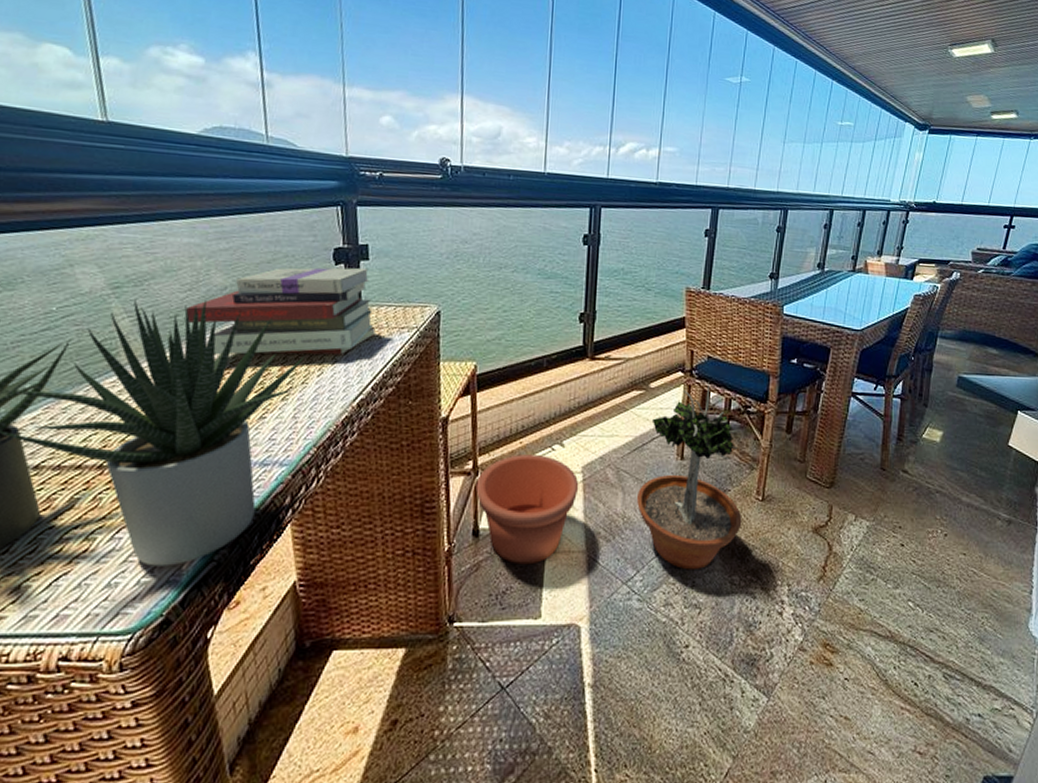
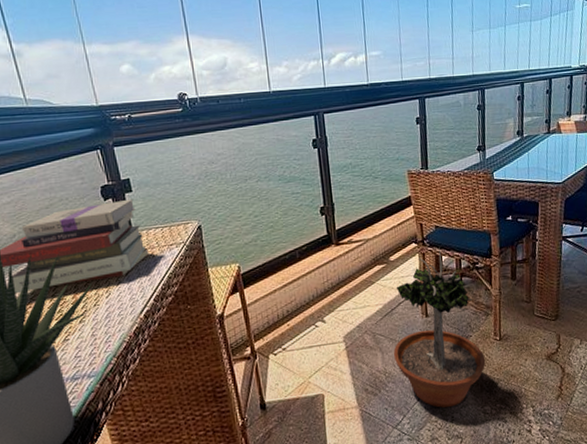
pot: present [476,454,579,565] -> none [256,332,344,427]

